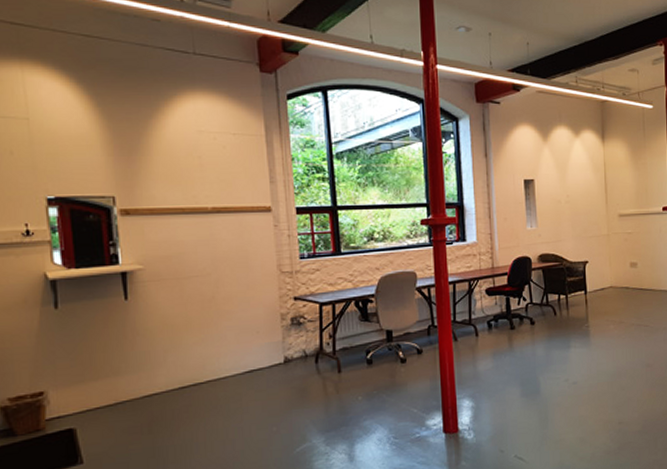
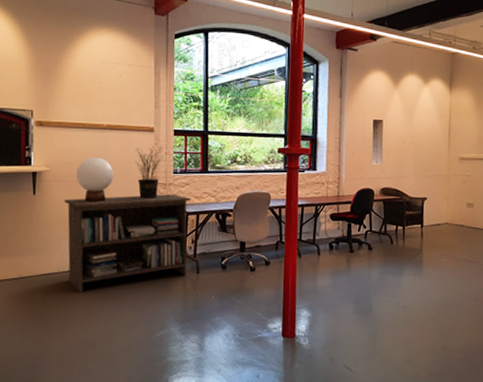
storage cabinet: none [166,283,326,413] -> present [64,194,191,293]
table lamp: none [179,247,227,303] -> present [76,156,114,203]
potted plant: none [250,228,286,293] -> present [134,146,163,200]

